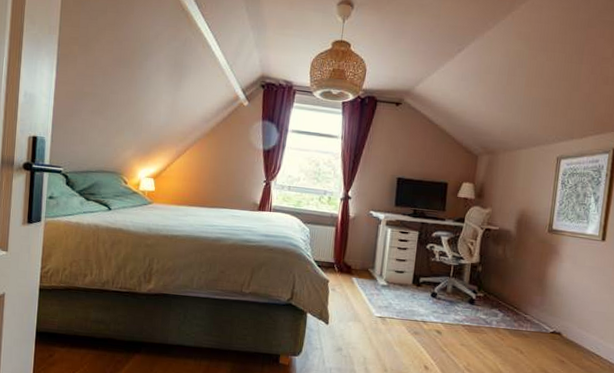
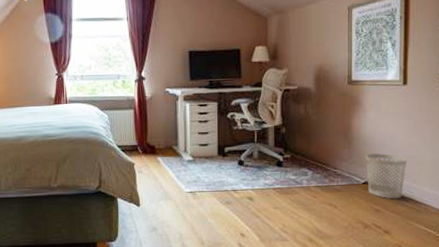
wastebasket: none [555,304,597,353] -> present [365,153,407,199]

